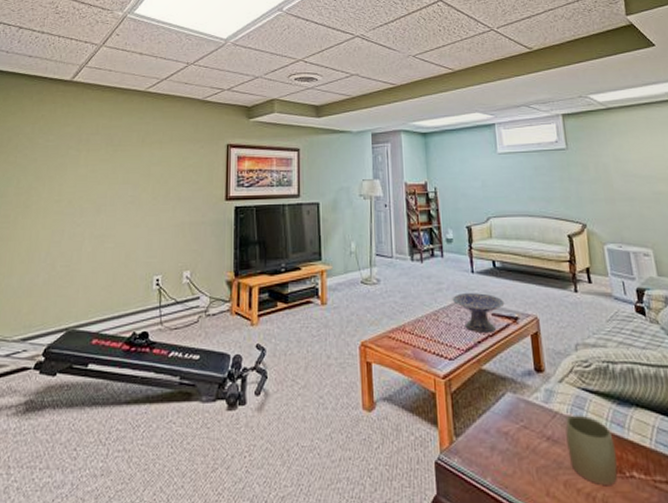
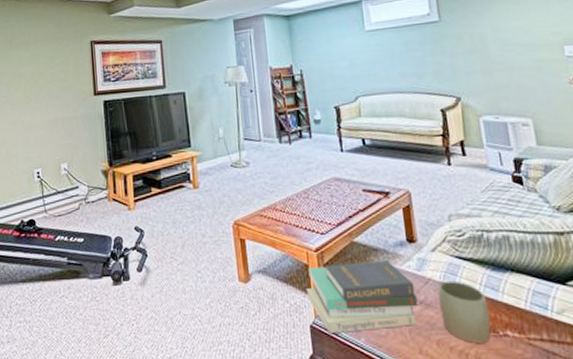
books: none [432,390,546,471] -> present [306,259,418,333]
decorative bowl: present [452,293,505,334] -> none [321,170,375,209]

